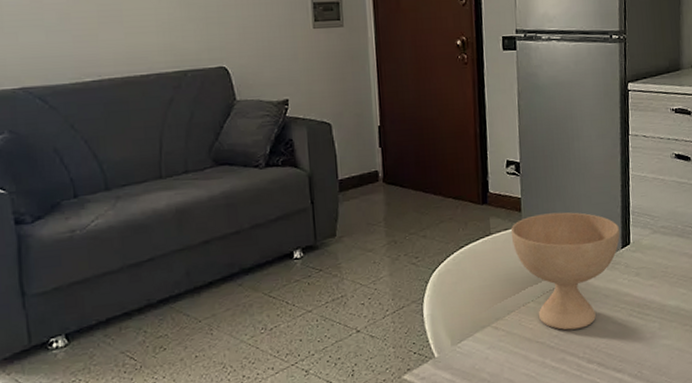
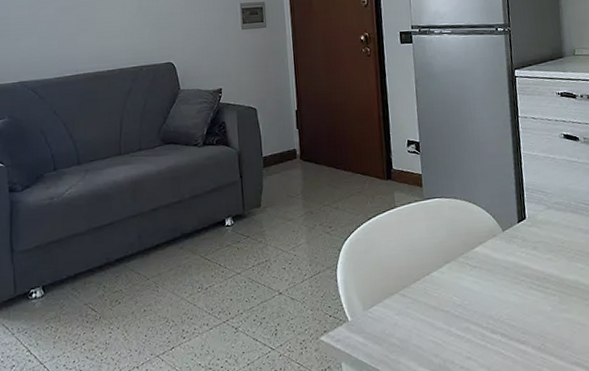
bowl: present [510,212,620,330] -> none [413,187,516,300]

